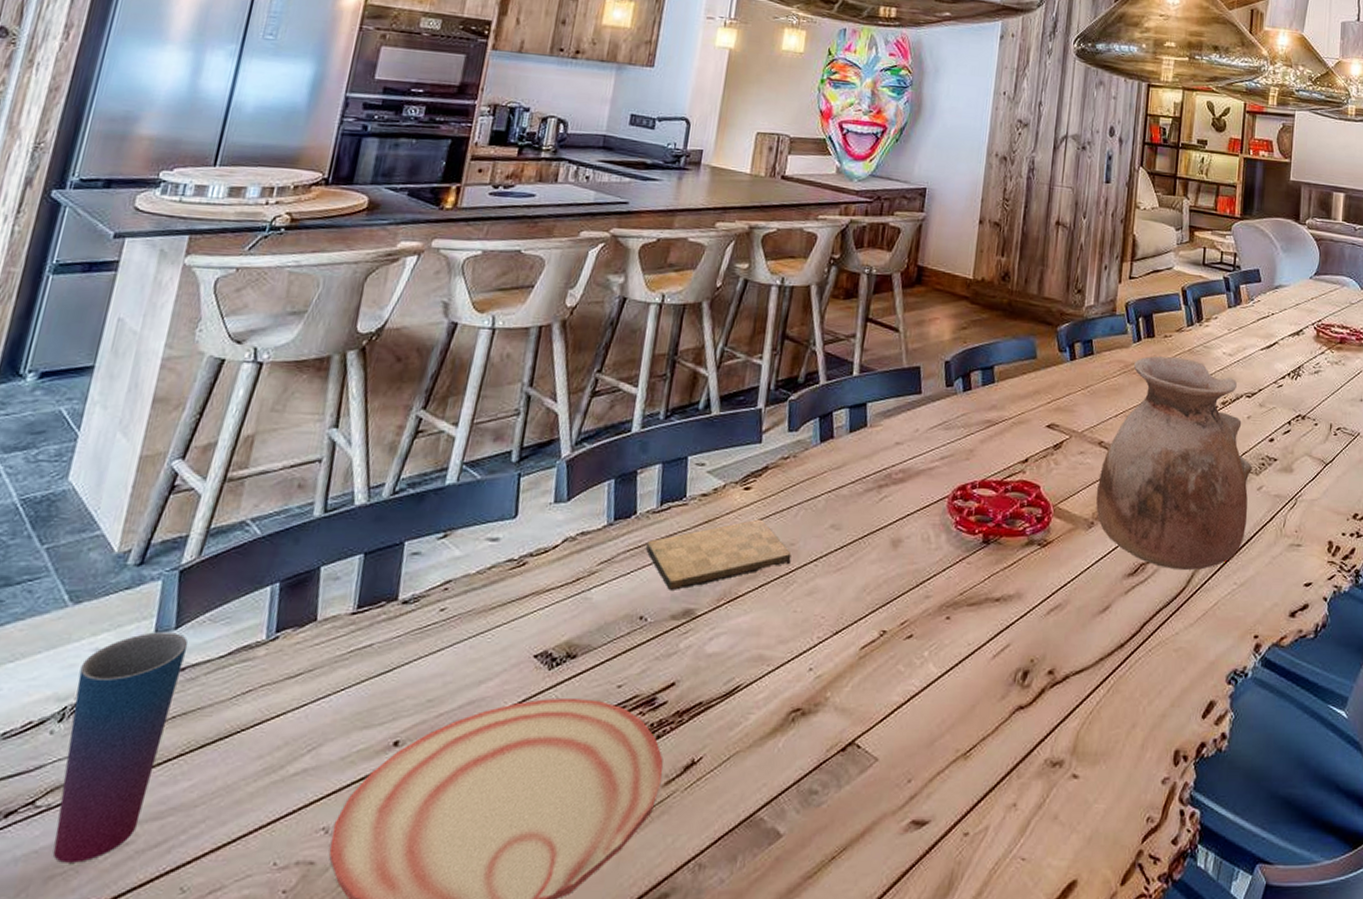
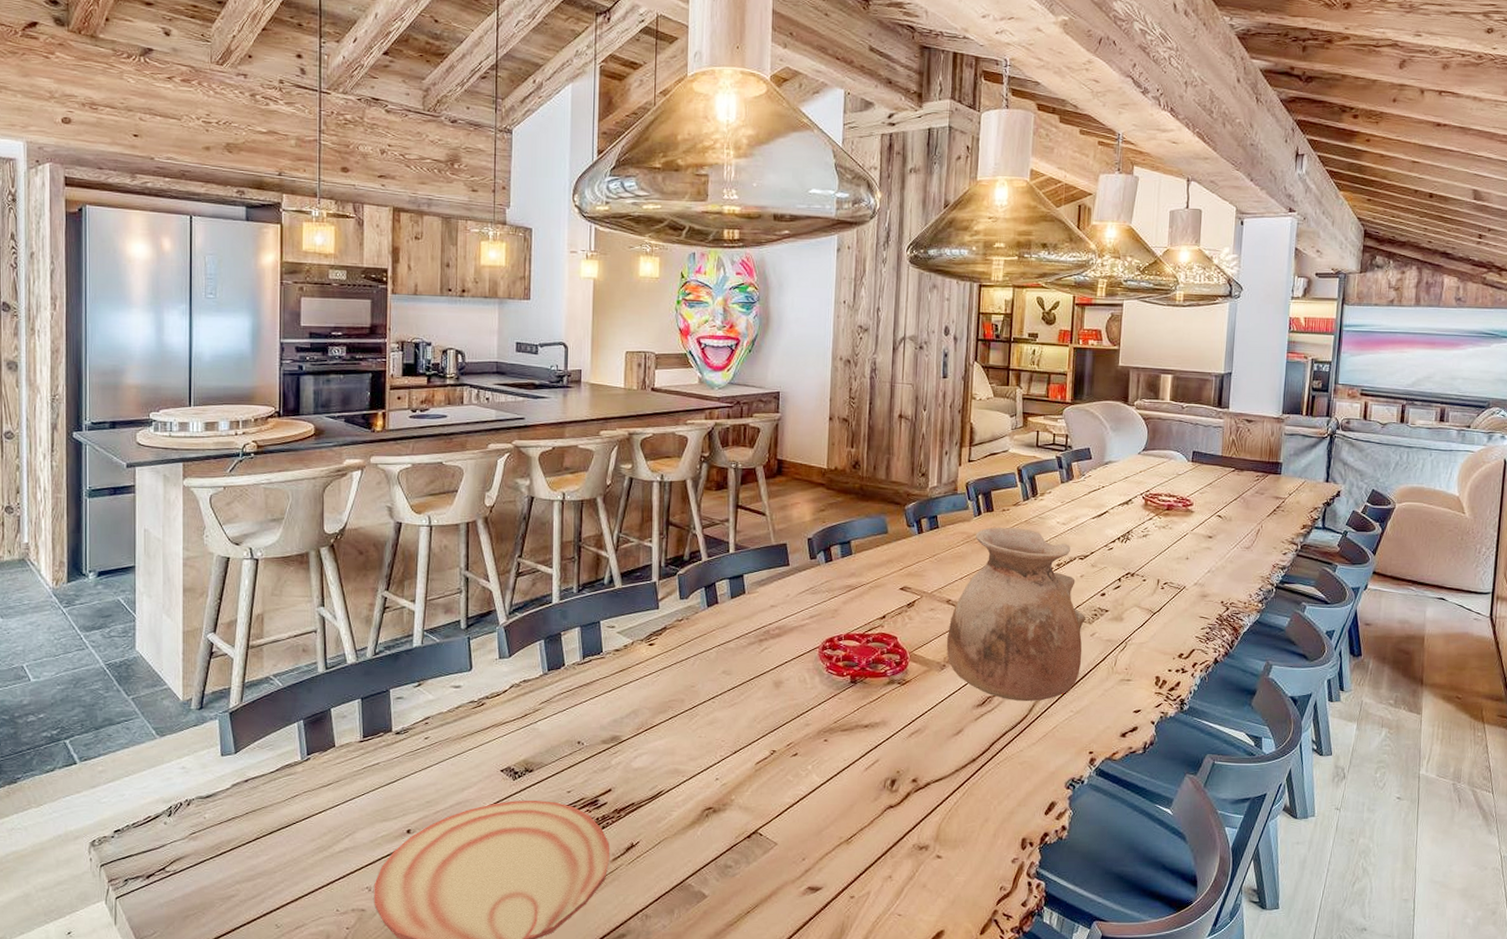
cup: present [53,632,189,863] -> none [175,756,247,908]
cutting board: present [646,519,792,590] -> none [576,667,693,722]

